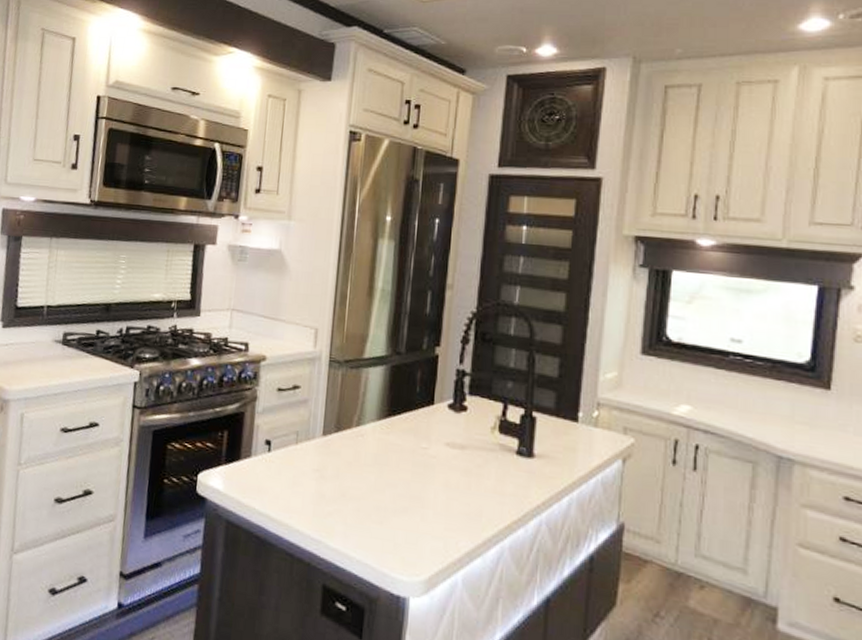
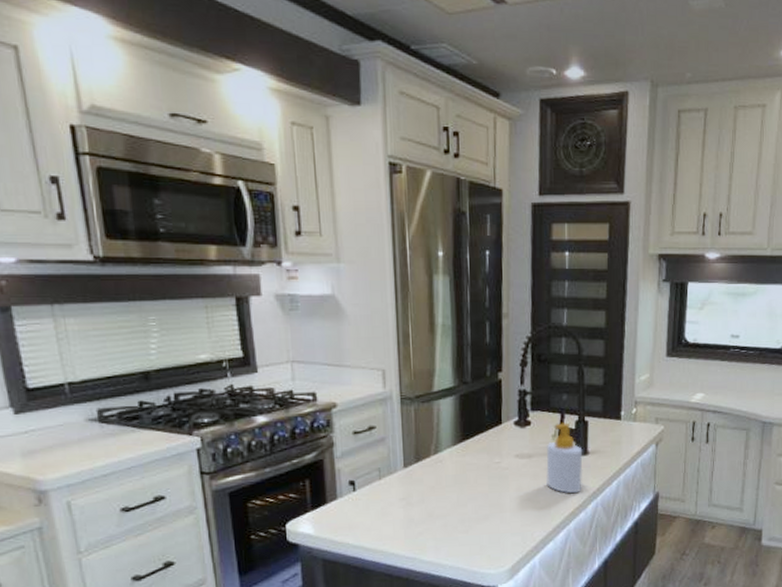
soap bottle: none [480,414,527,503] -> present [546,422,583,494]

